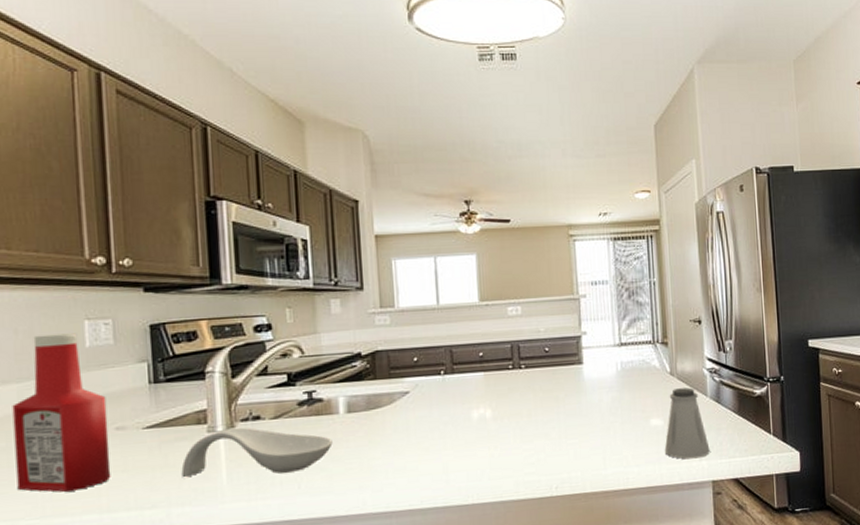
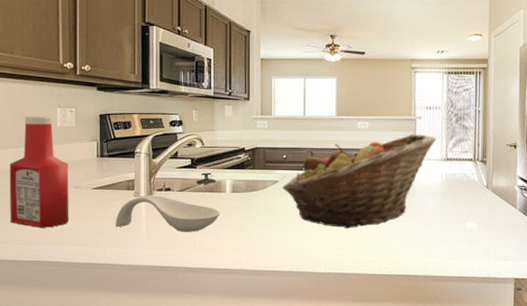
fruit basket: none [416,316,607,444] -> present [283,134,437,229]
saltshaker: present [664,387,710,459] -> none [476,200,515,258]

